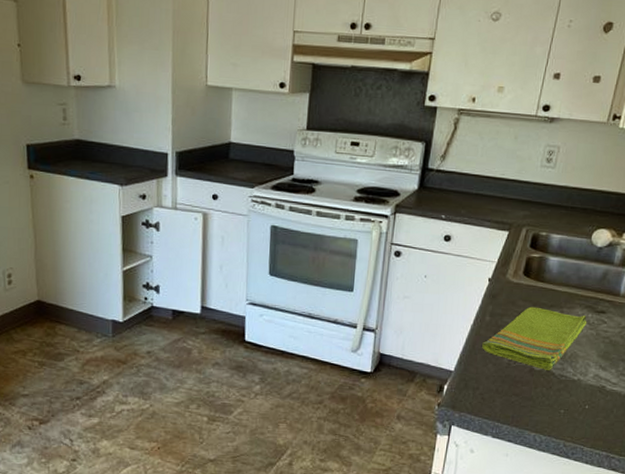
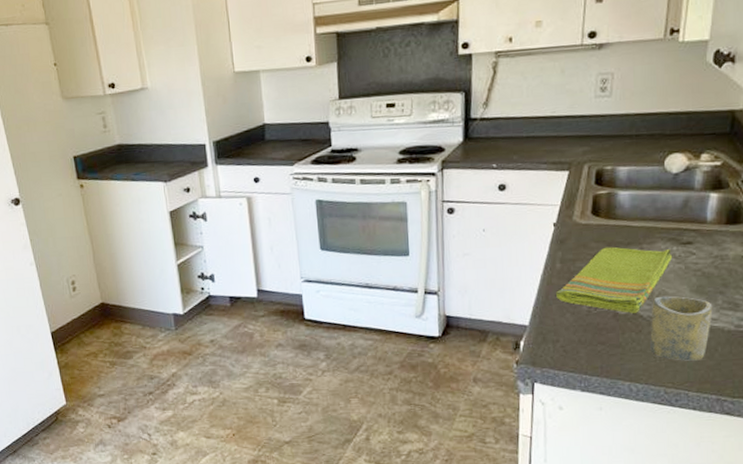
cup: none [557,357,614,420] -> present [650,296,713,362]

